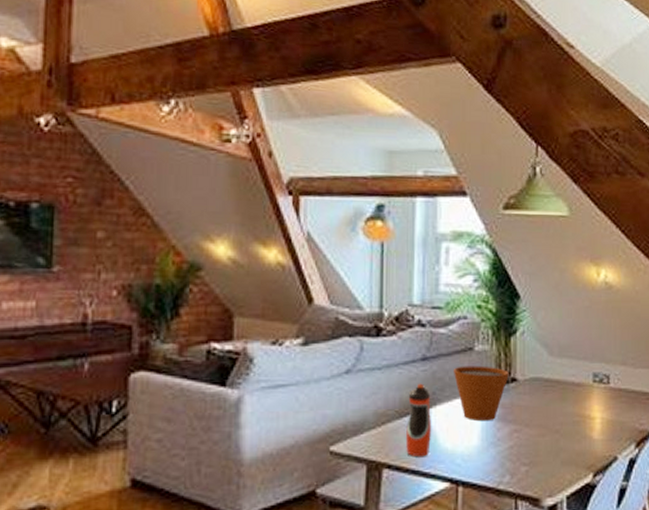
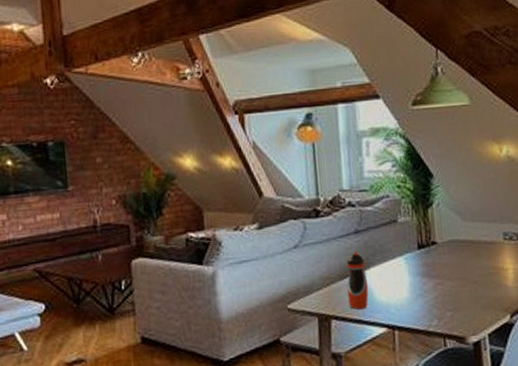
flower pot: present [453,366,509,422] -> none [381,234,429,278]

